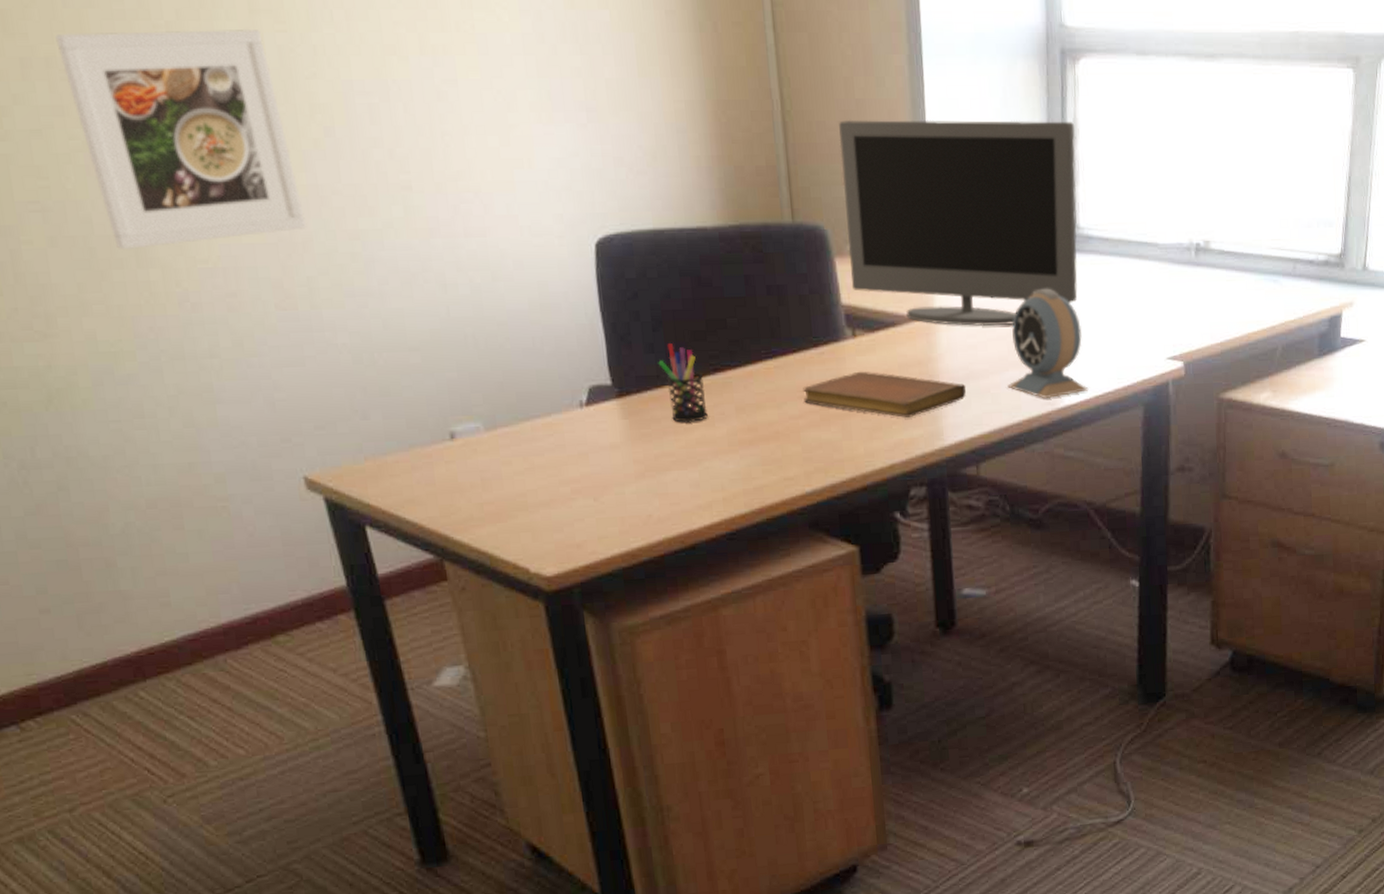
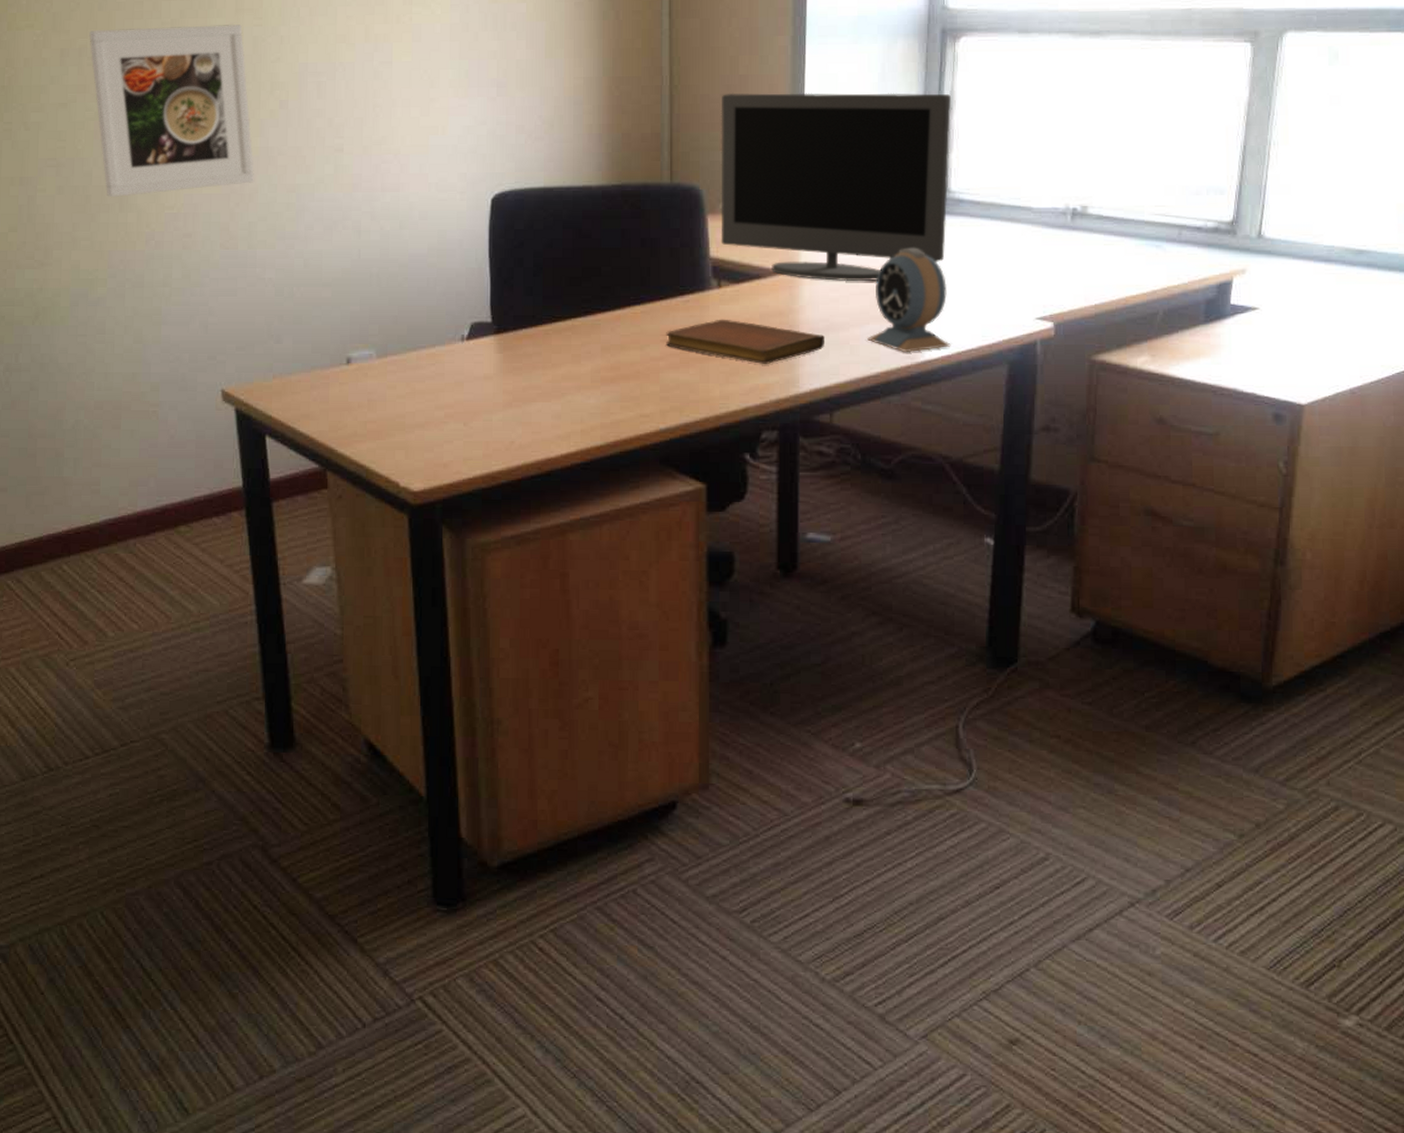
pen holder: present [658,343,708,423] -> none [535,288,575,359]

